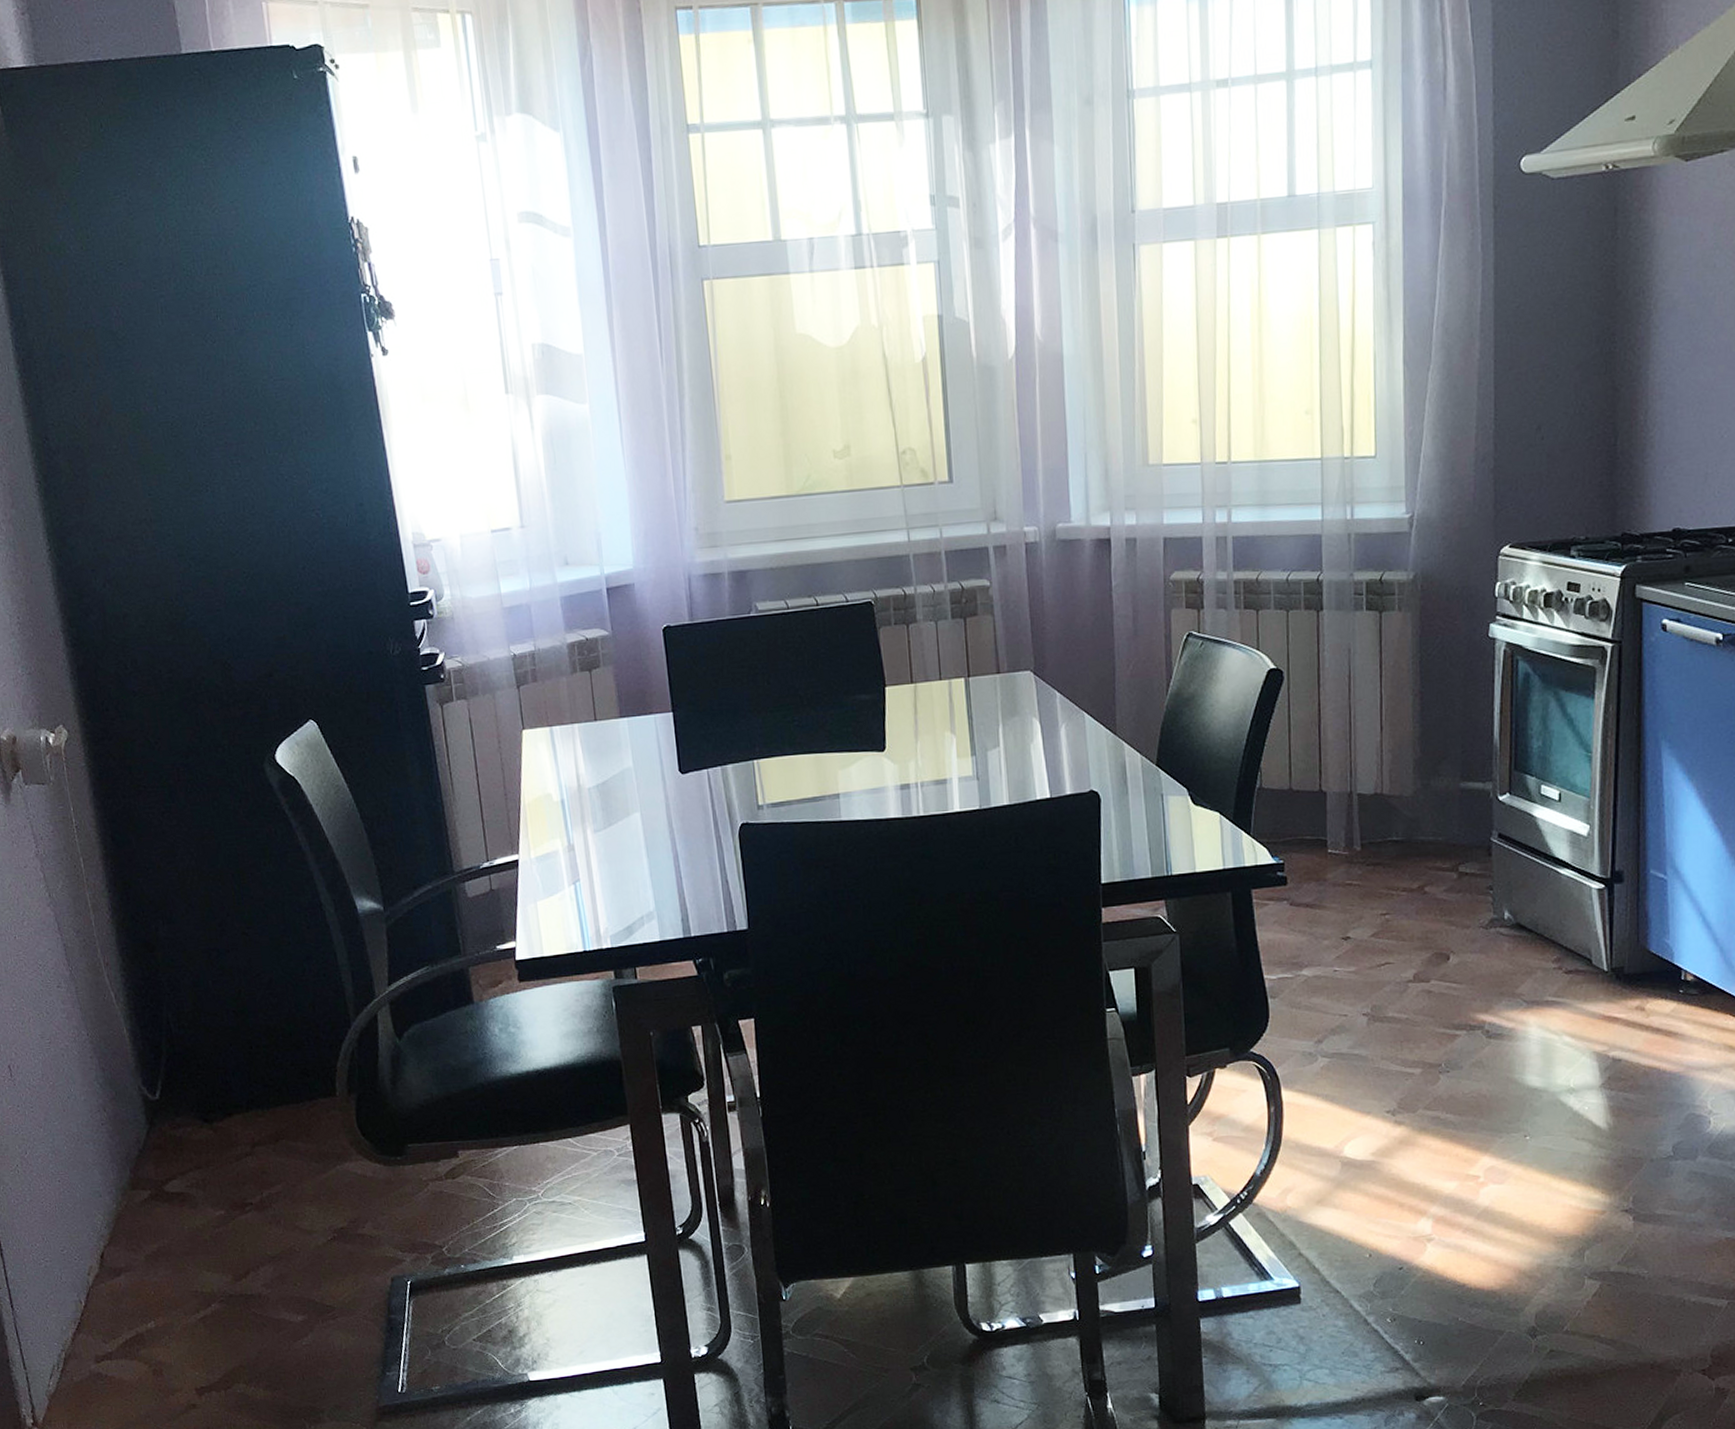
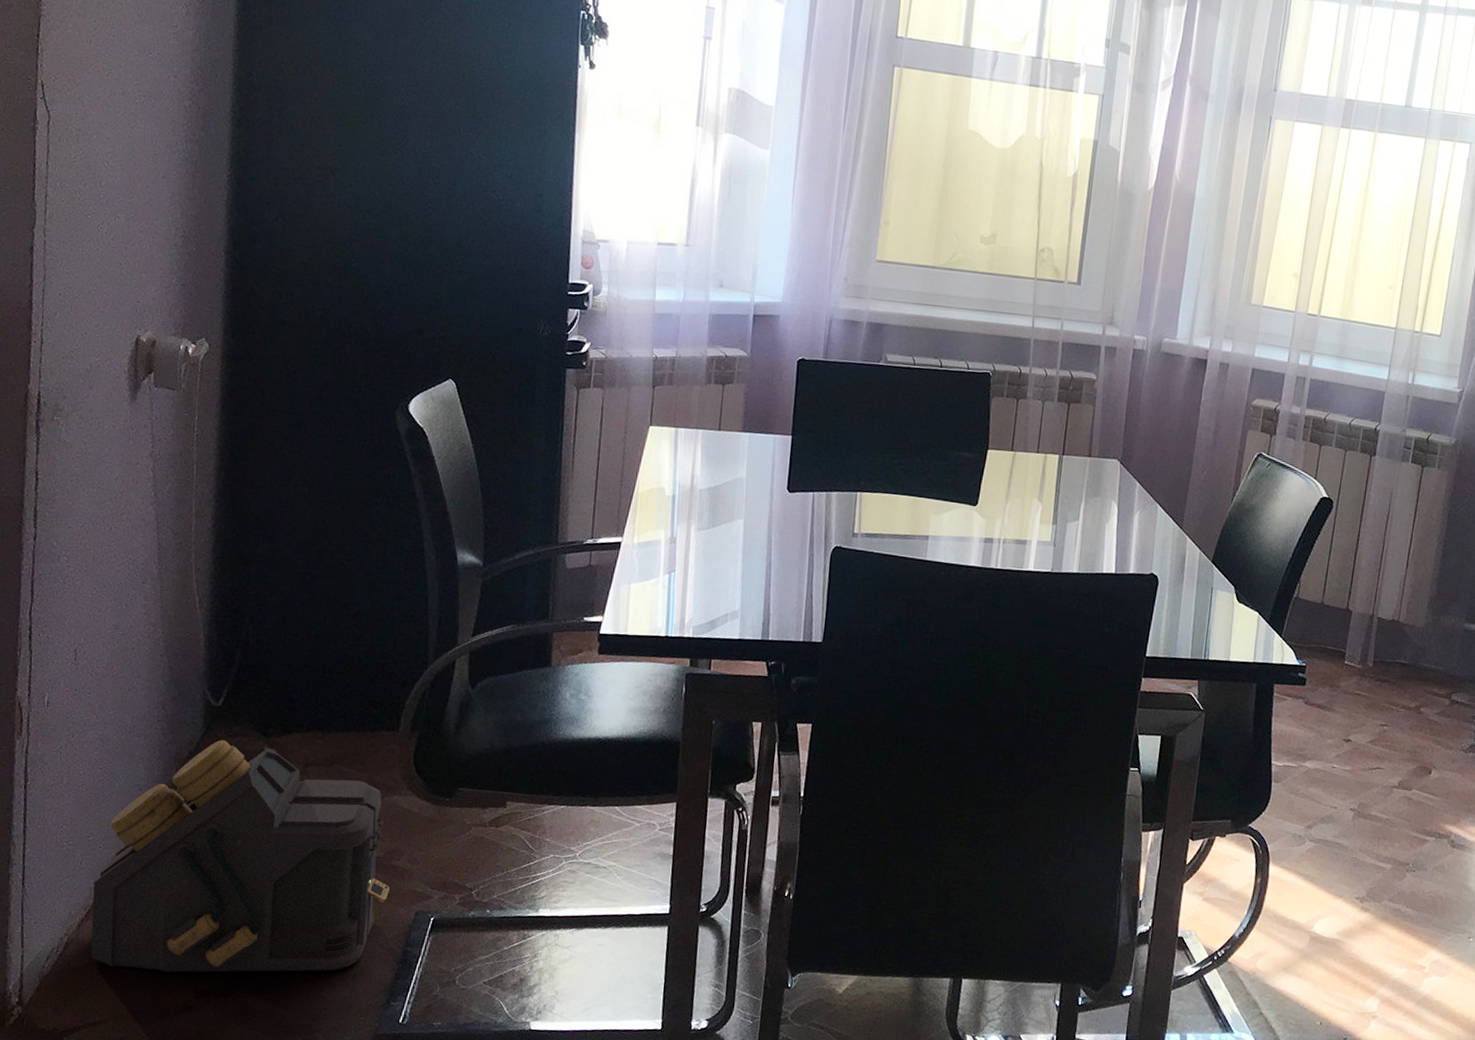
backpack: none [77,1133,361,1376] -> present [90,740,390,973]

